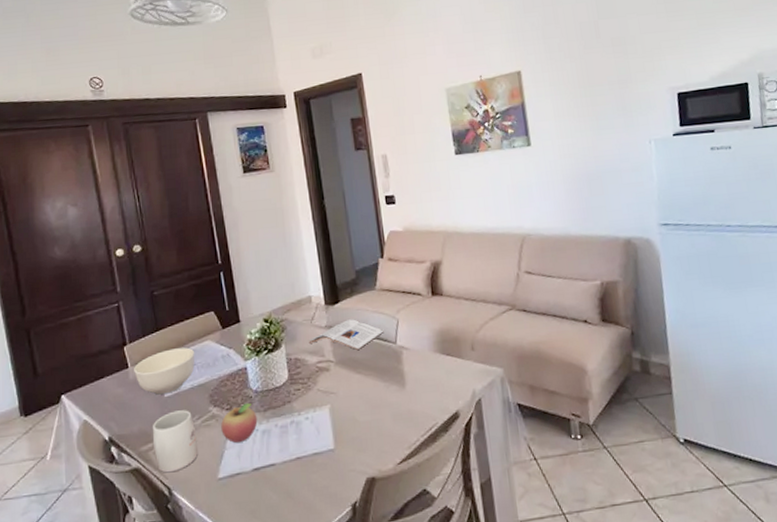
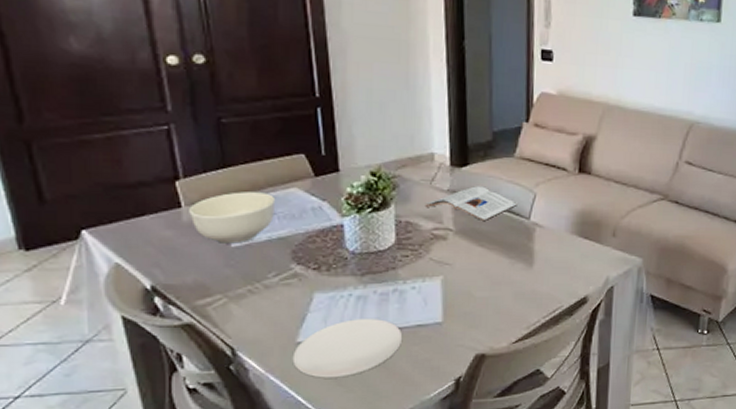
mug: present [152,410,198,473] -> none [212,264,272,332]
plate: none [215,450,303,512] -> present [292,319,403,378]
fruit: present [221,402,258,443] -> none [305,264,352,306]

